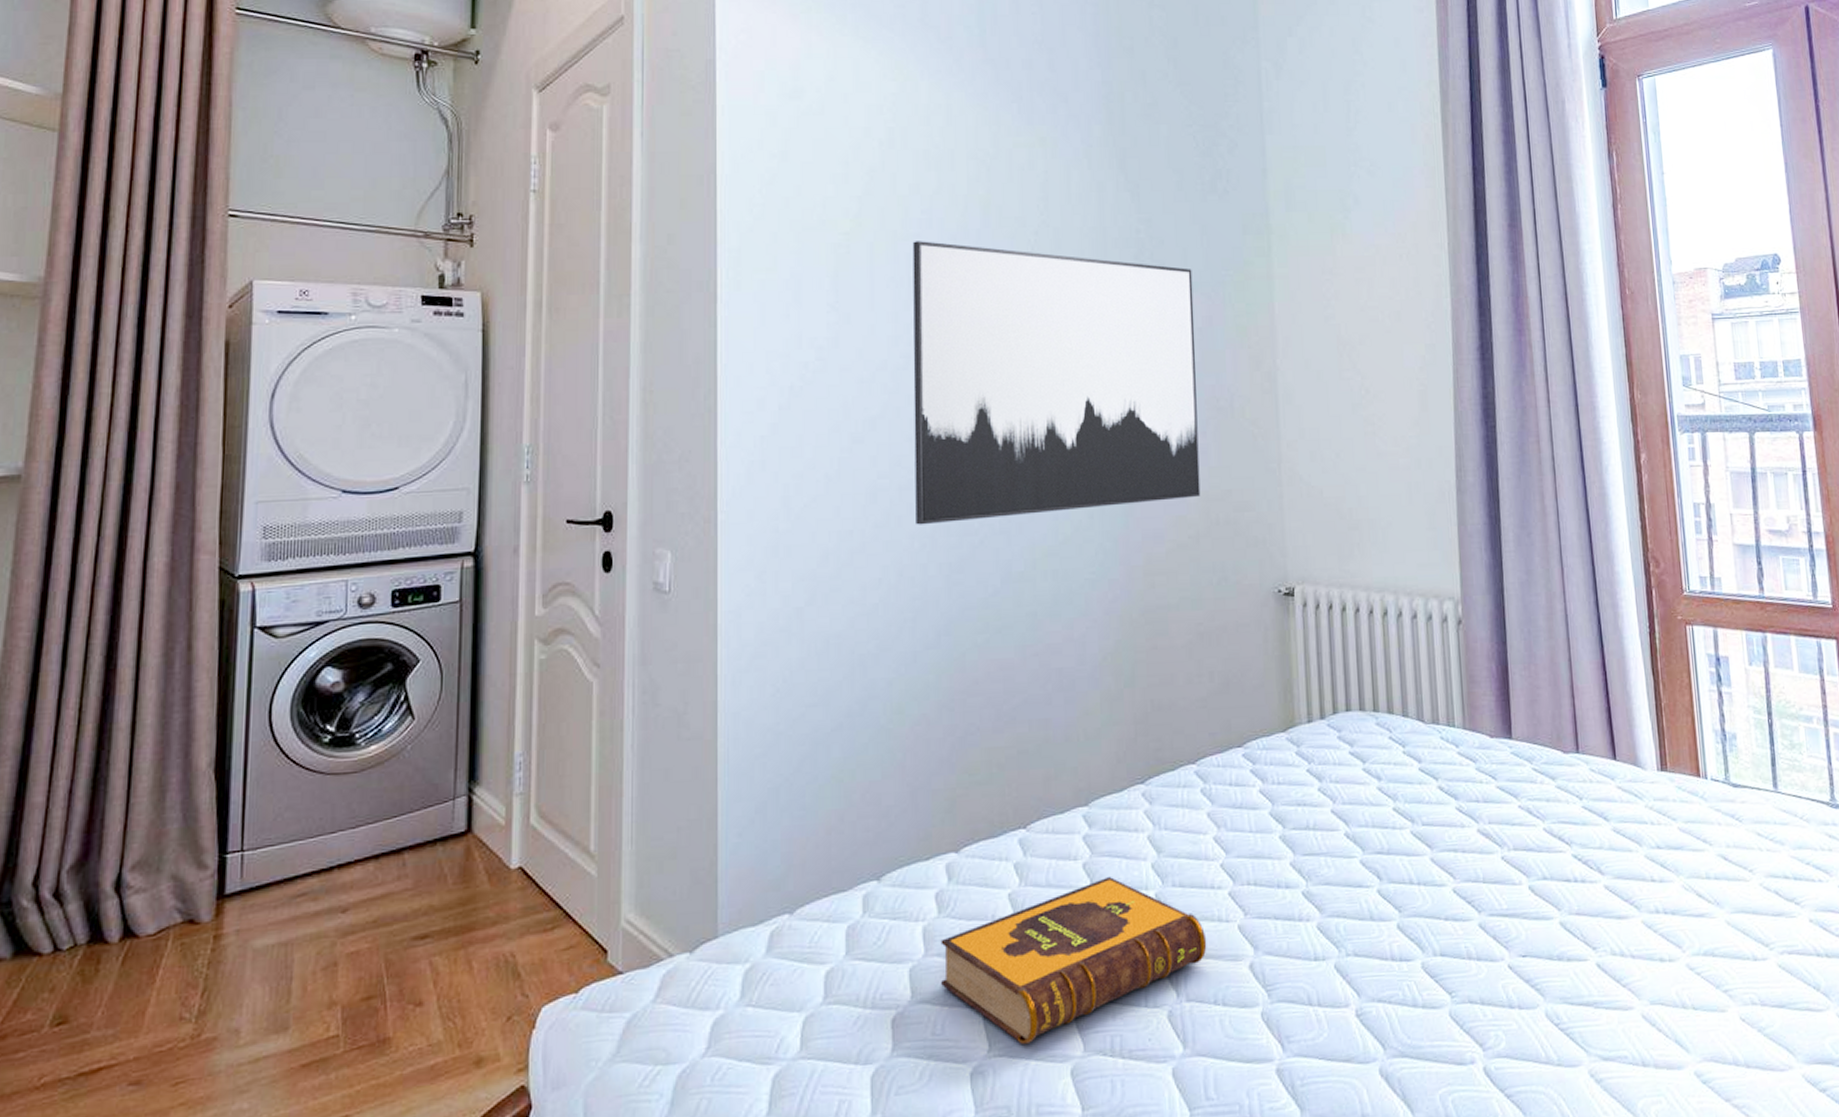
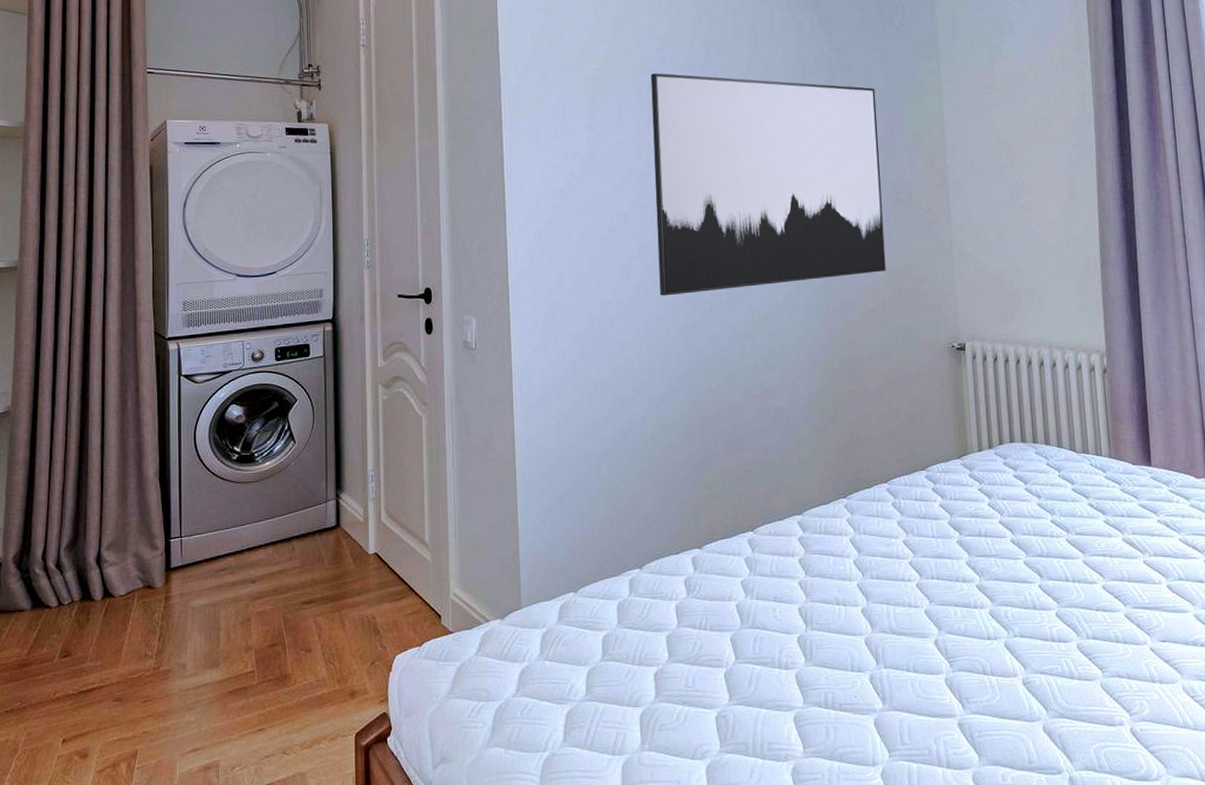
hardback book: present [941,877,1207,1044] -> none [690,570,900,696]

